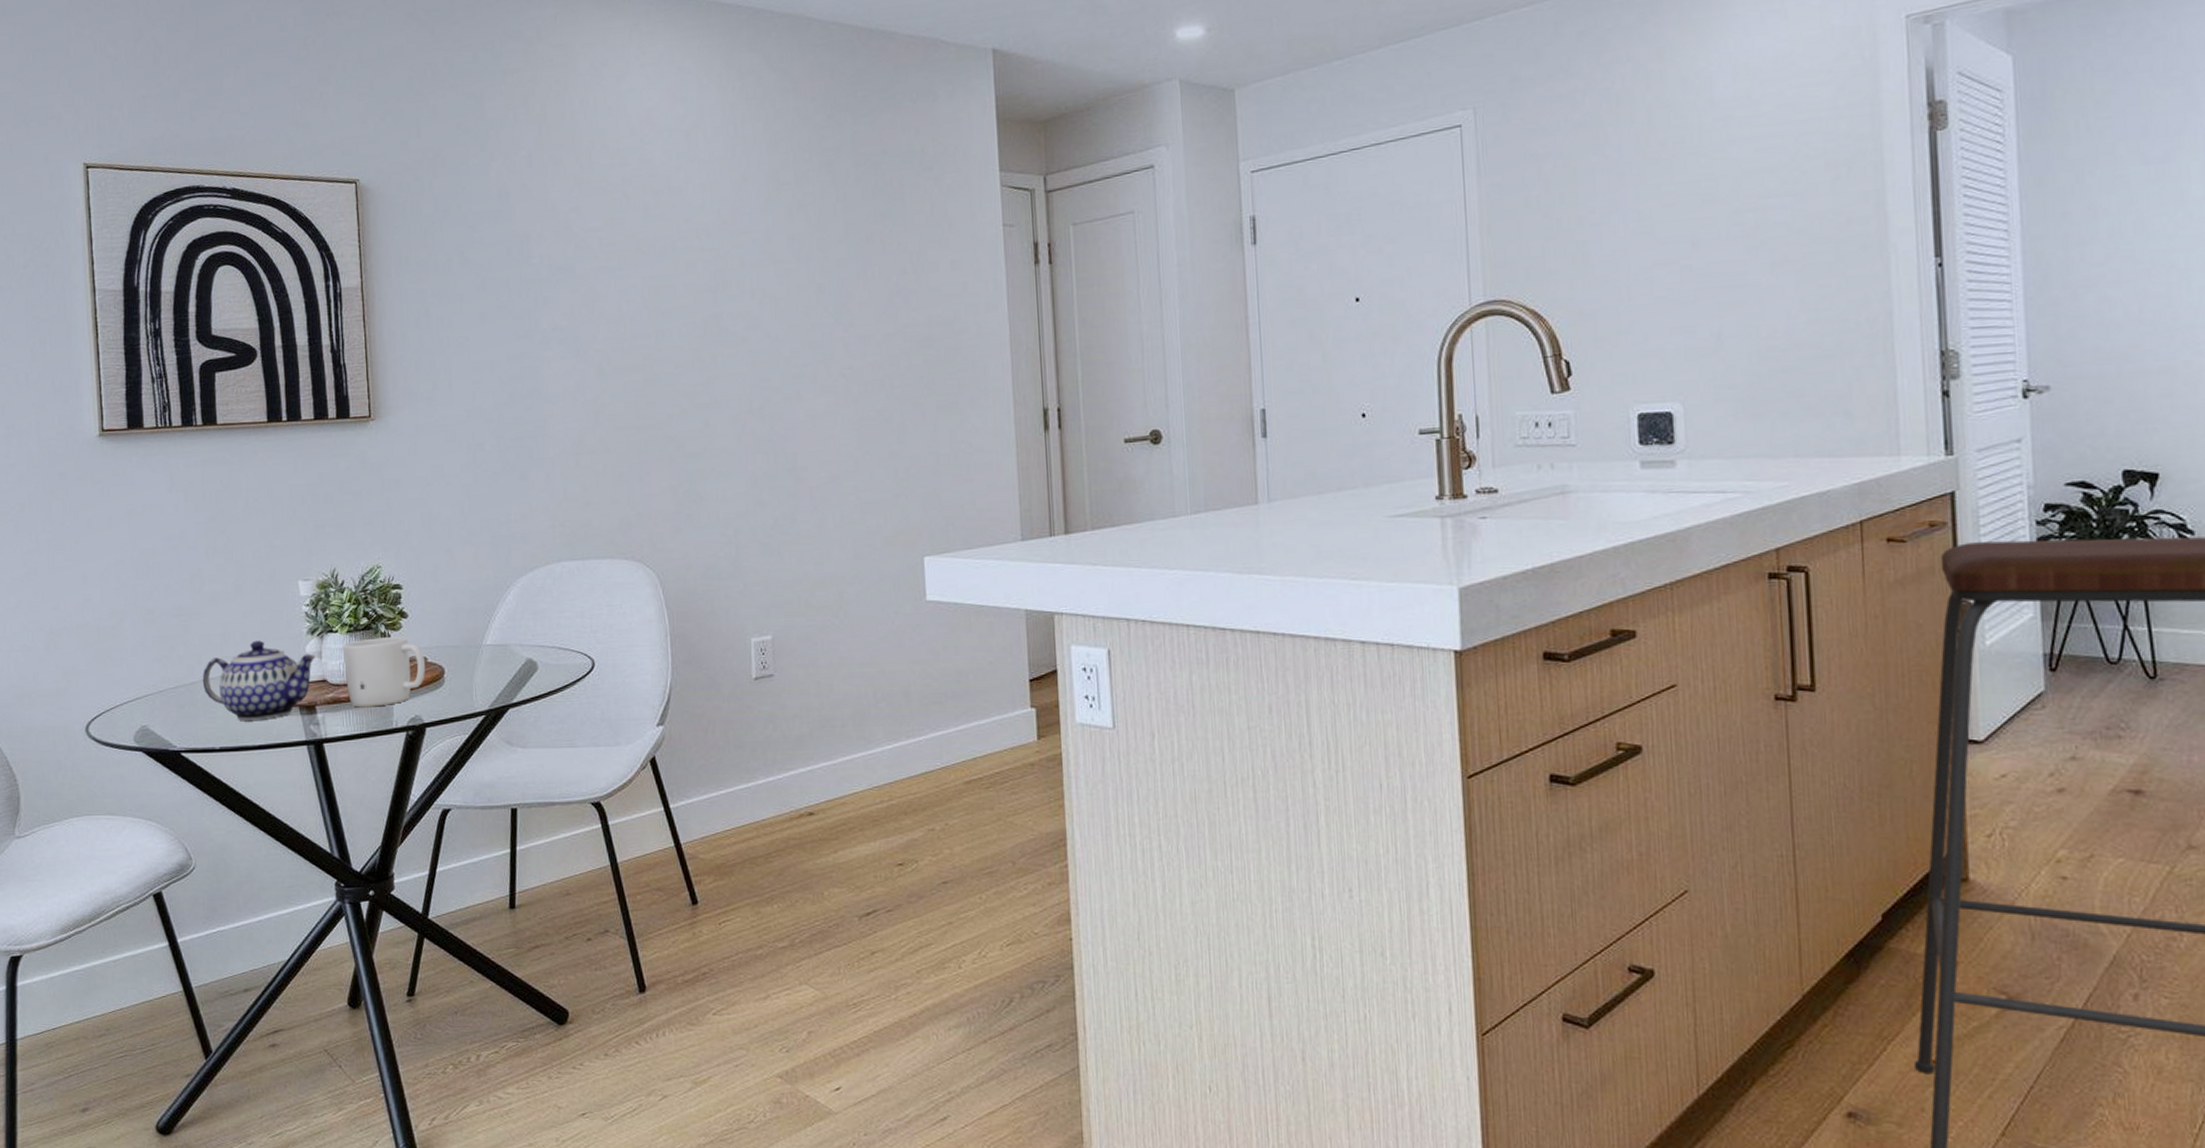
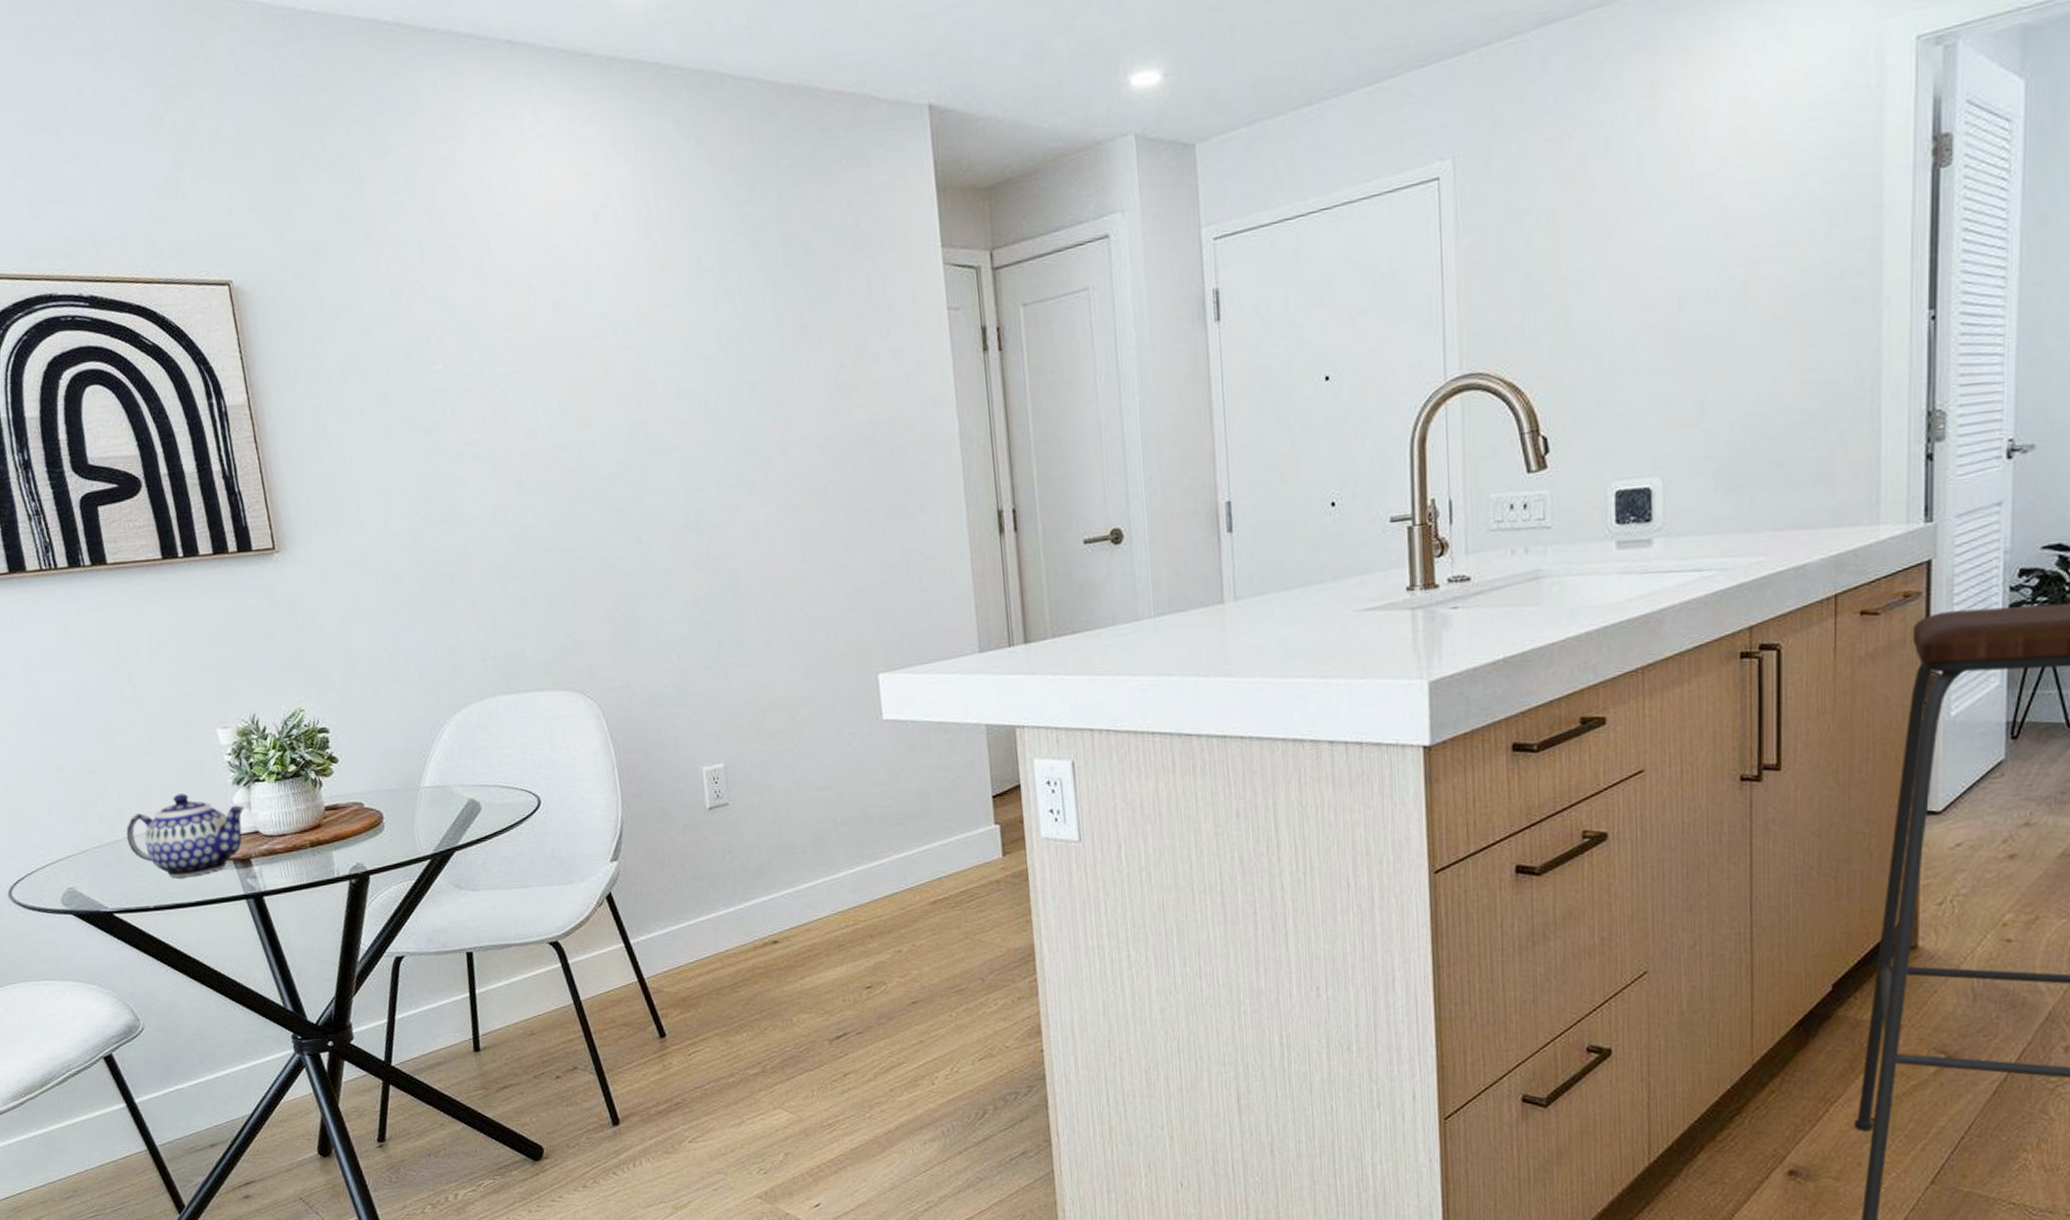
mug: present [342,636,426,708] -> none [271,782,363,858]

